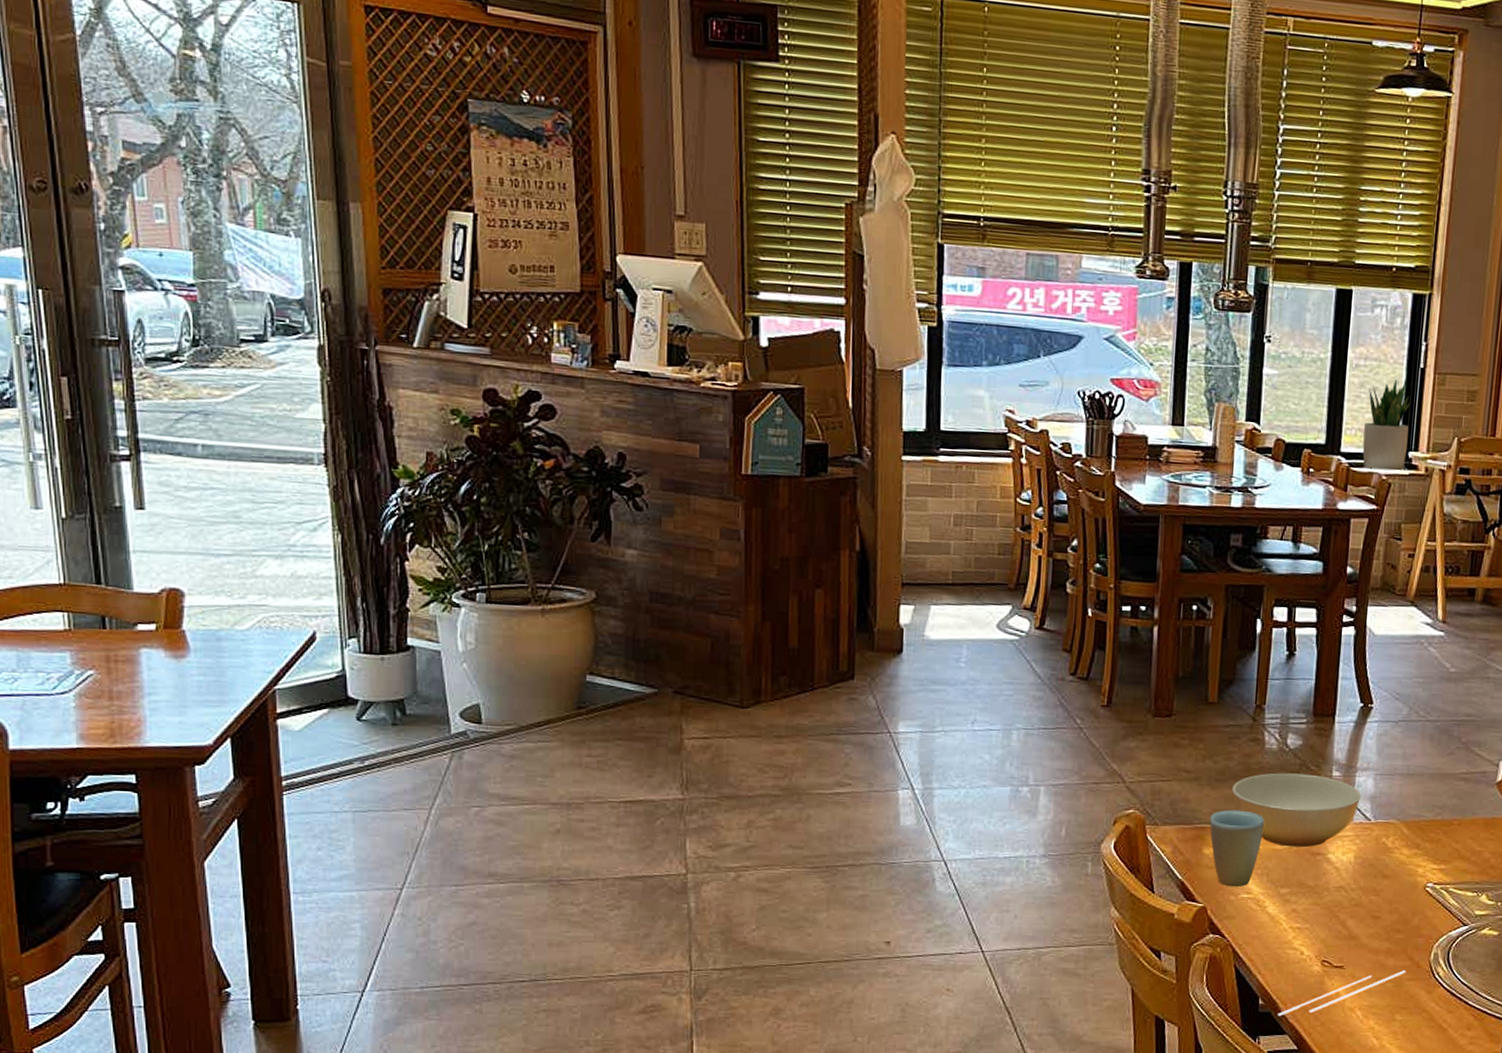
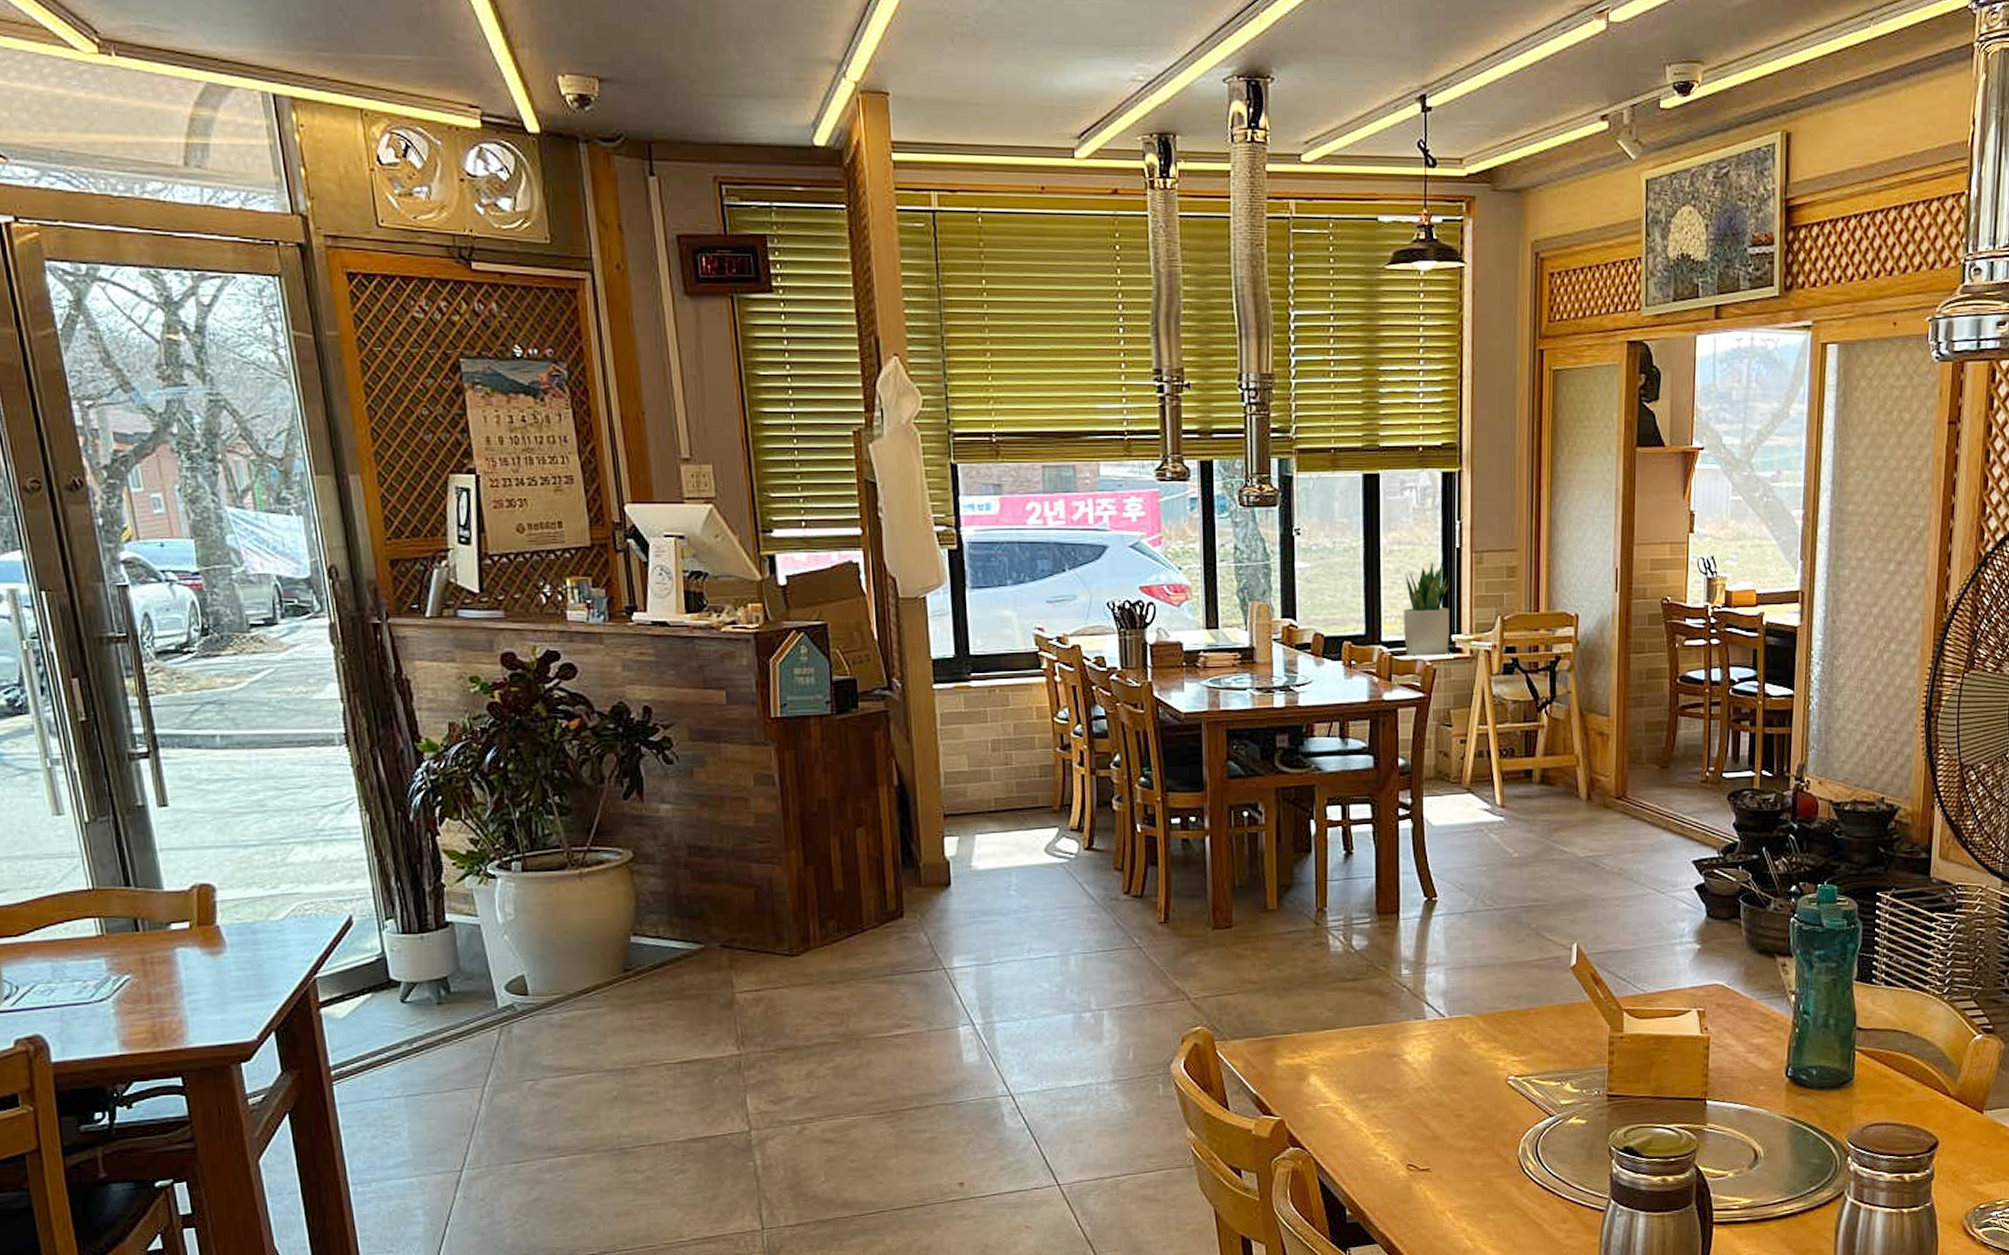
cup: present [1210,809,1265,887] -> none [1280,1017,1336,1098]
bowl: present [1231,773,1361,848] -> none [1299,975,1432,1051]
chopsticks: present [1278,970,1406,1016] -> none [1367,1168,1495,1226]

